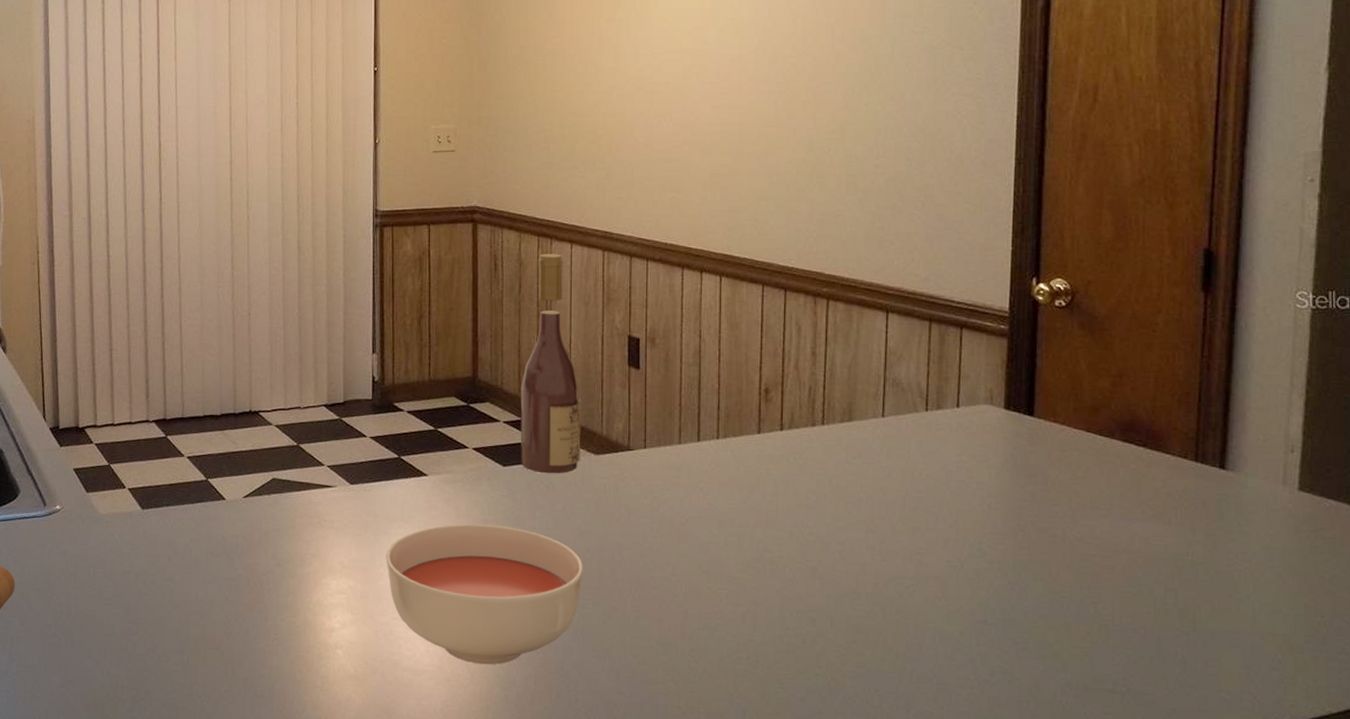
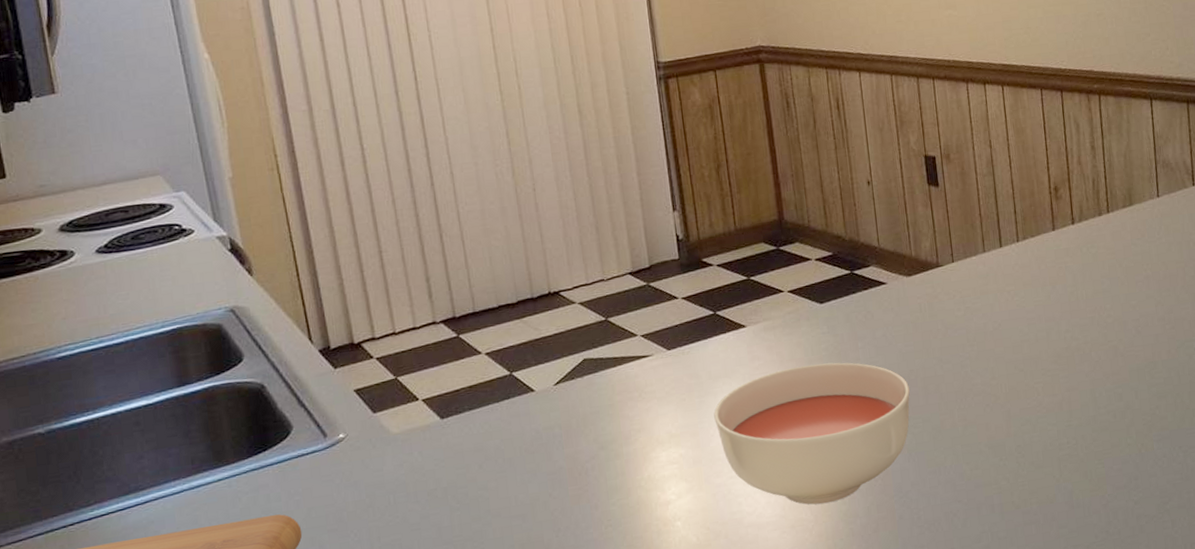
wine bottle: present [520,253,581,474] -> none [828,84,894,304]

